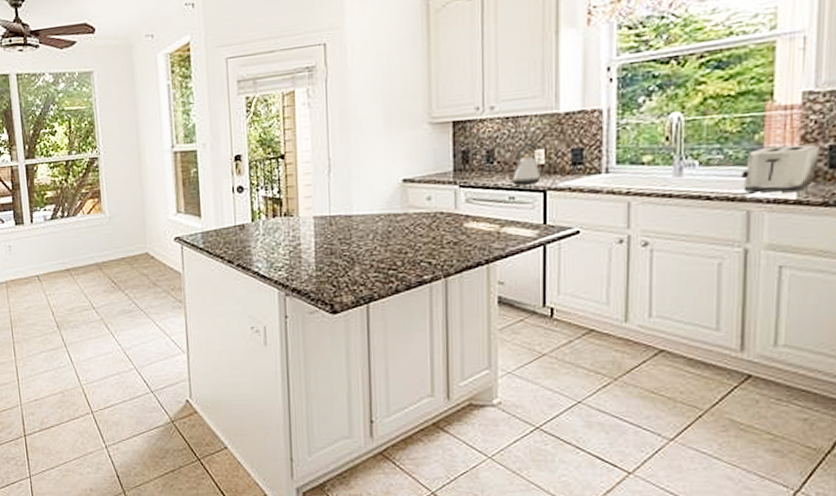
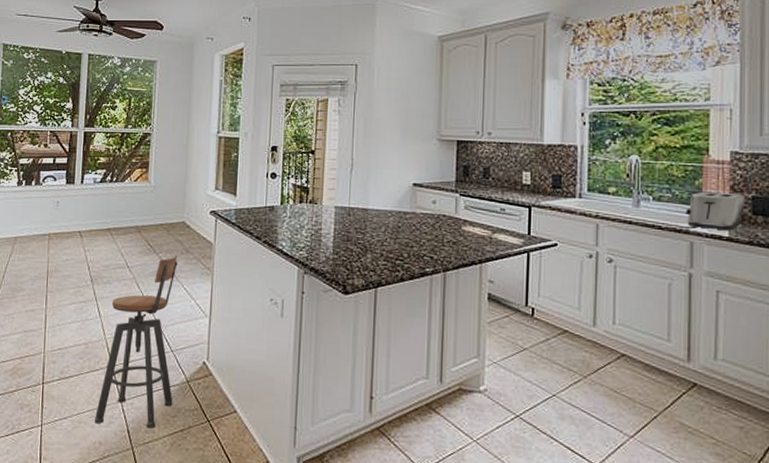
bar stool: none [82,290,160,472] -> present [95,255,178,429]
kettle: present [511,143,541,187] -> none [502,165,528,201]

